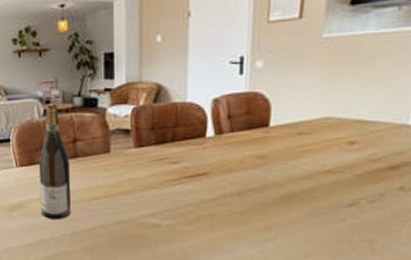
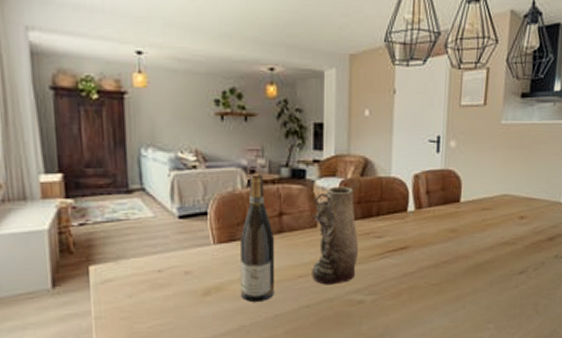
vase: none [106,113,152,208] -> present [312,186,358,285]

